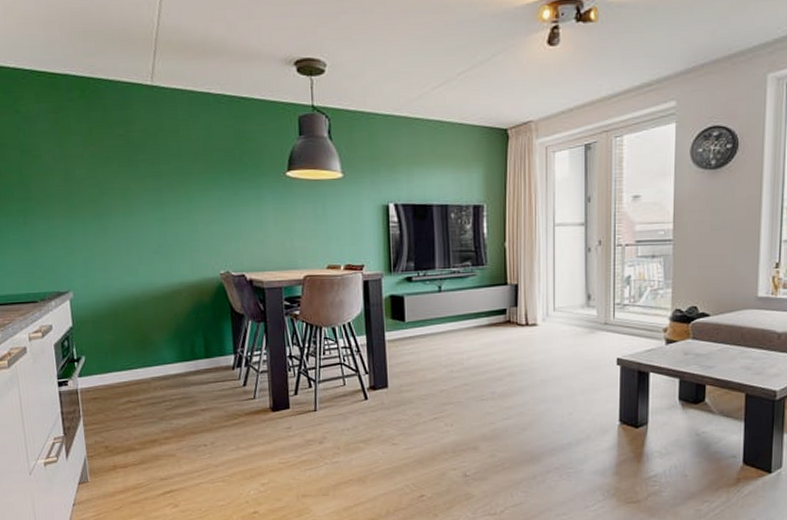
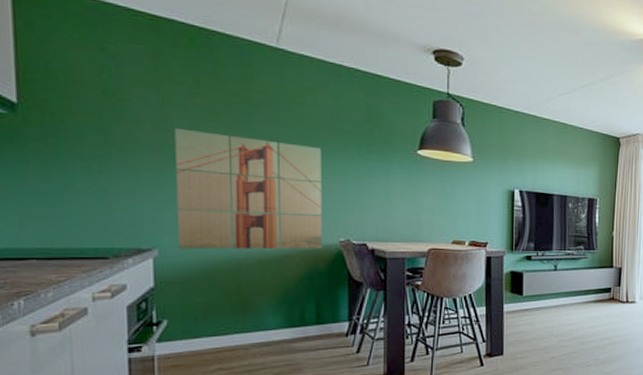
wall art: none [76,176,205,290] -> present [174,128,322,250]

